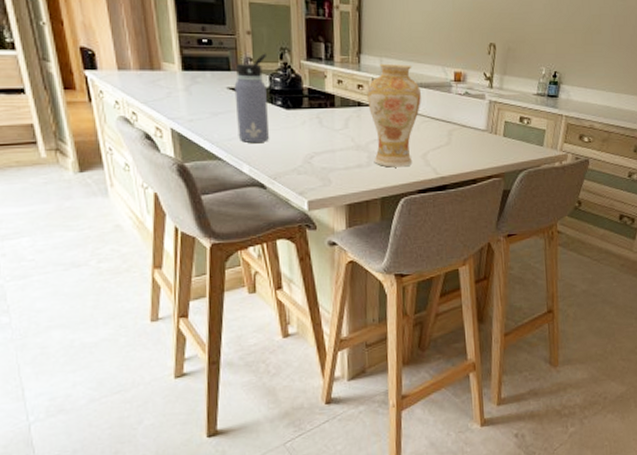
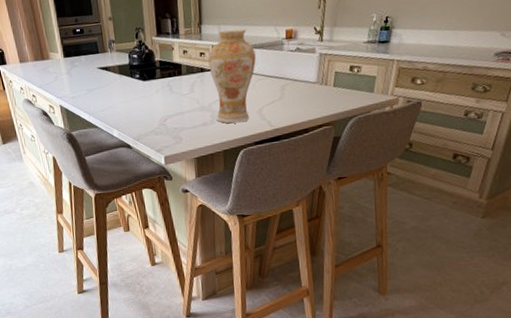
water bottle: present [234,53,270,143] -> none [102,34,132,112]

